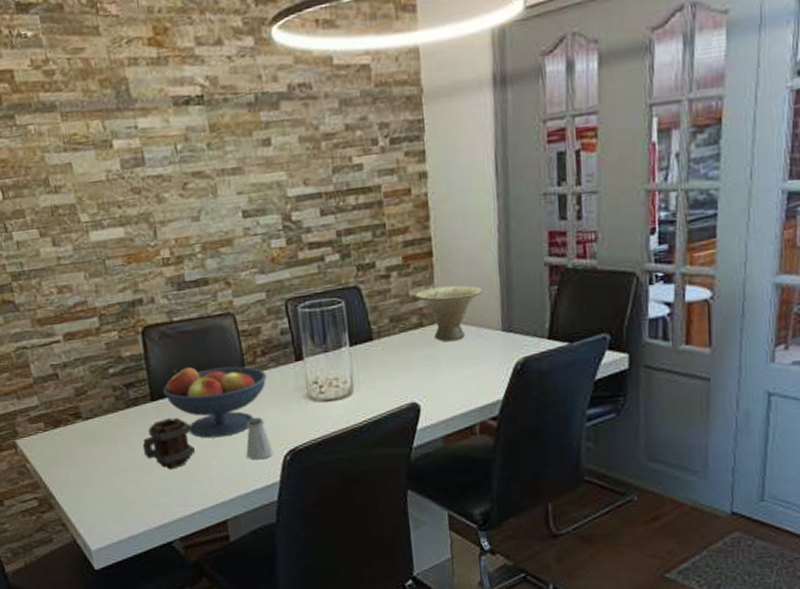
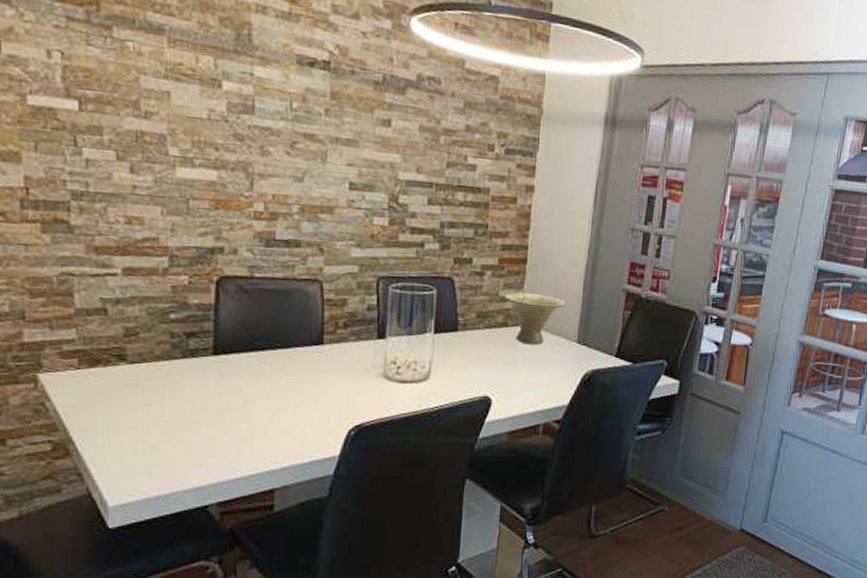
mug: present [143,417,195,470] -> none [194,375,253,430]
fruit bowl: present [162,366,267,439] -> none [227,327,345,403]
saltshaker: present [246,417,274,460] -> none [308,387,338,432]

